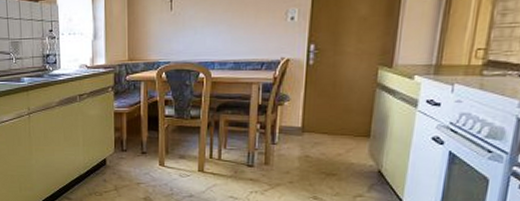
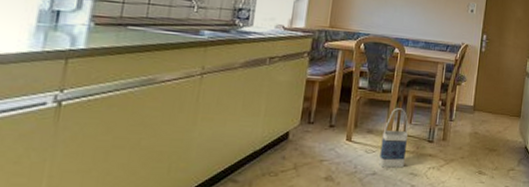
bag: none [195,133,224,191] -> present [379,108,409,168]

